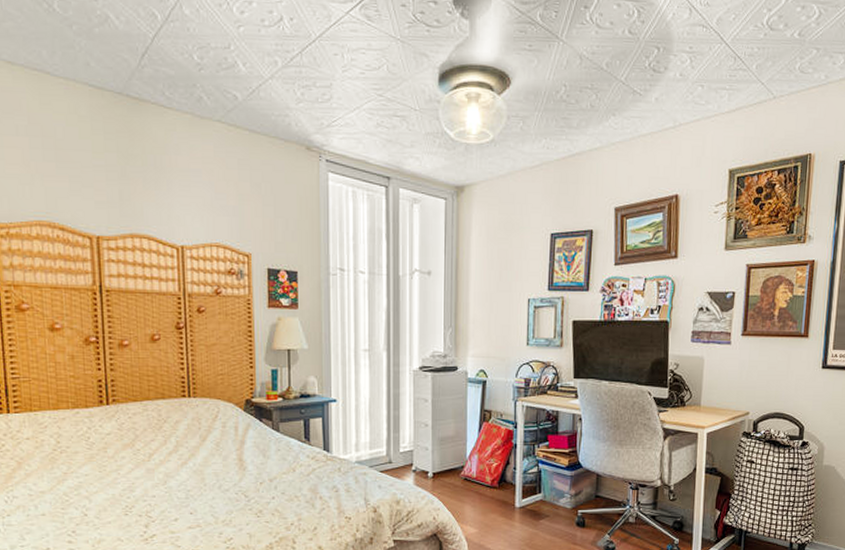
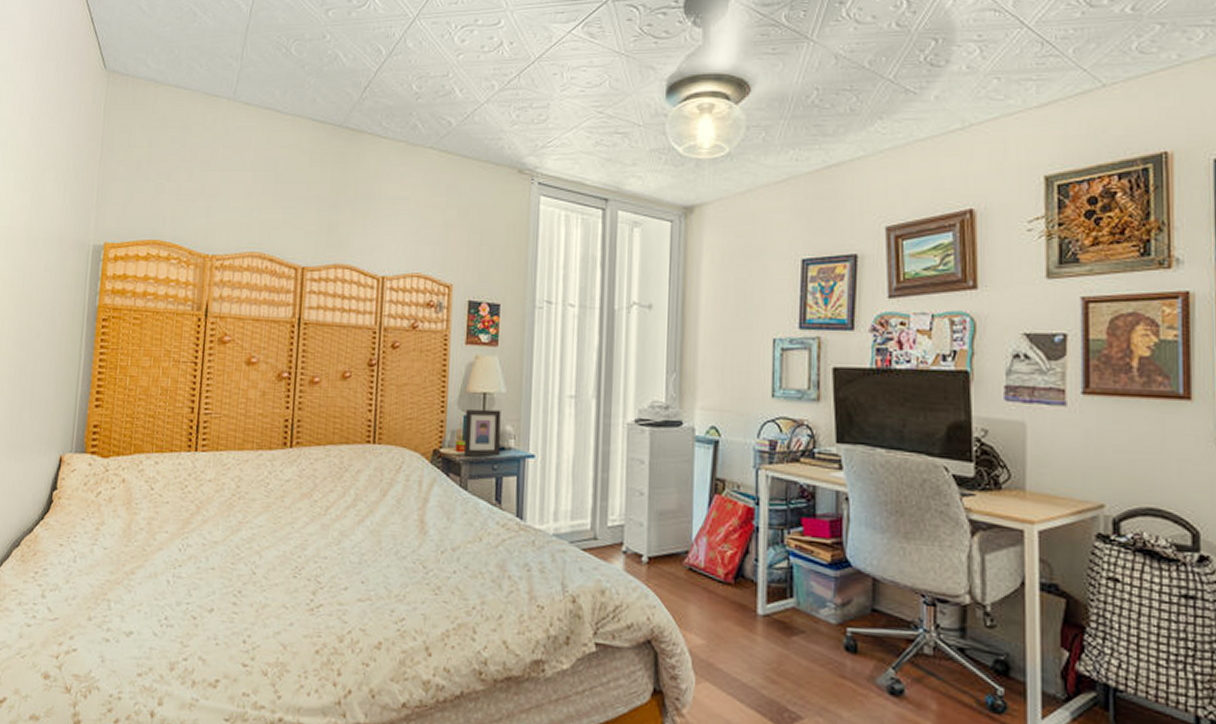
picture frame: none [272,363,307,404] -> present [463,409,501,457]

